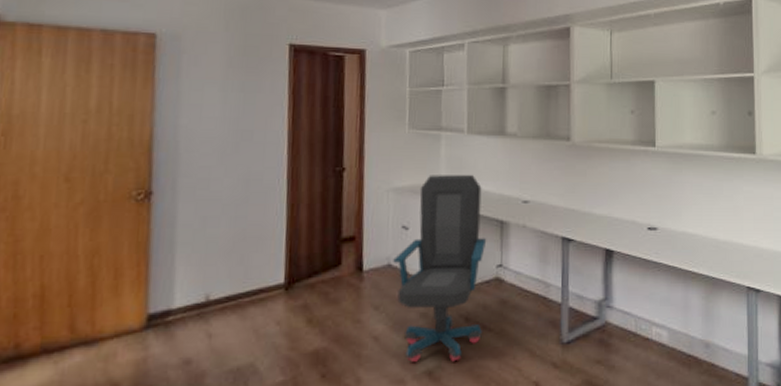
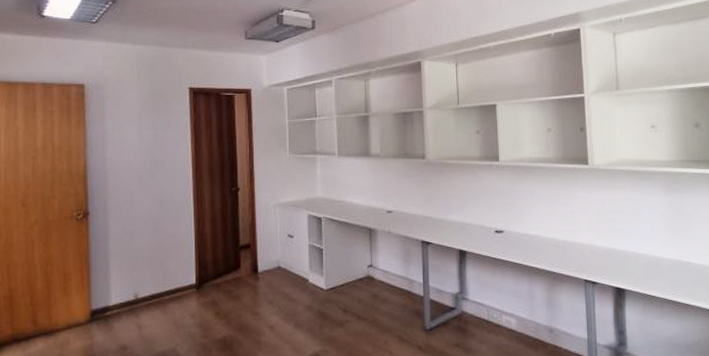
chair: present [393,174,487,362] -> none [282,190,359,346]

